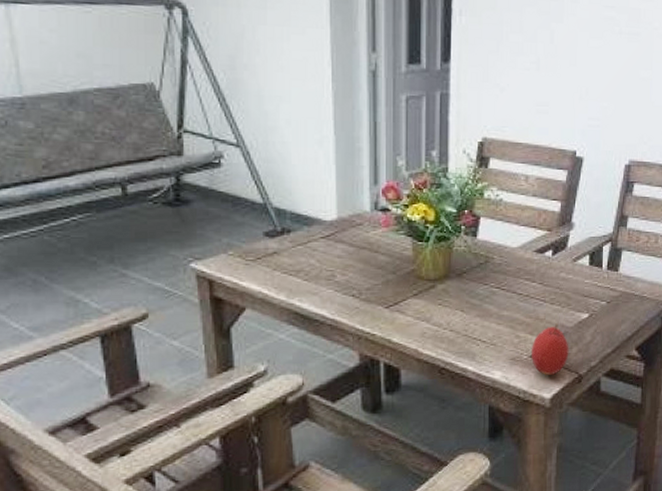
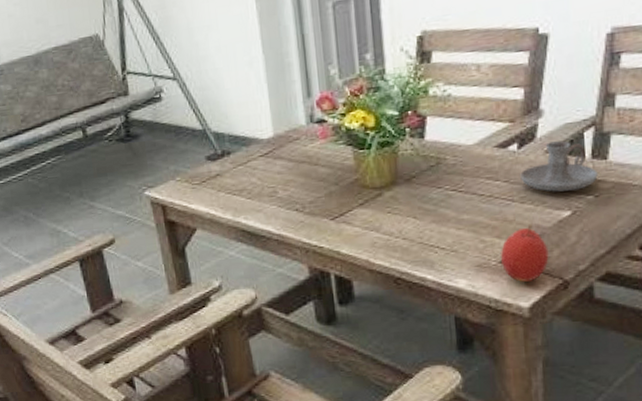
candle holder: none [552,252,611,296] -> present [520,140,598,192]

